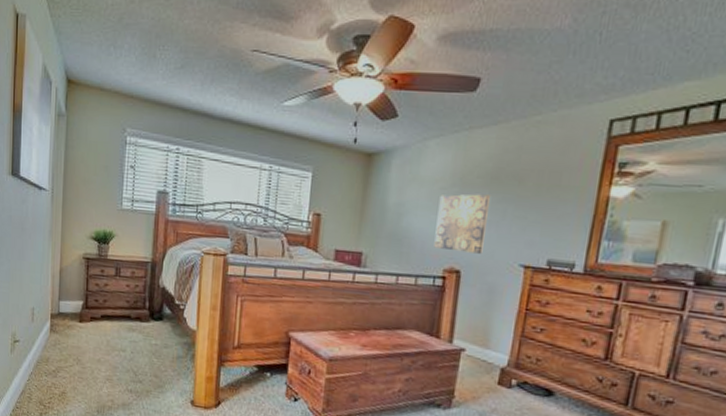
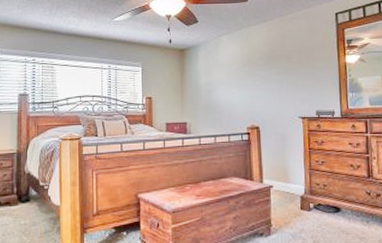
wall art: present [434,194,490,254] -> none [236,70,272,113]

